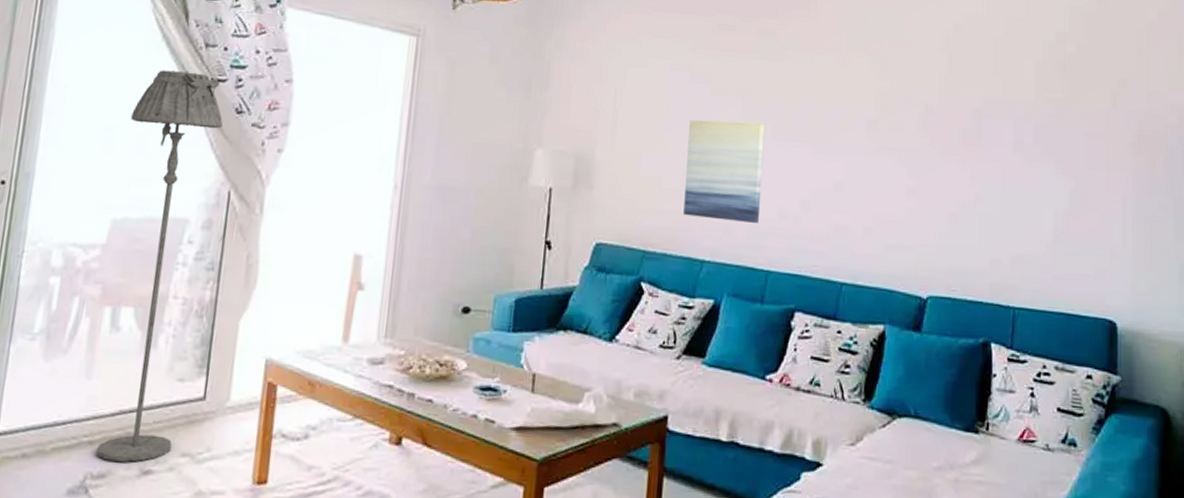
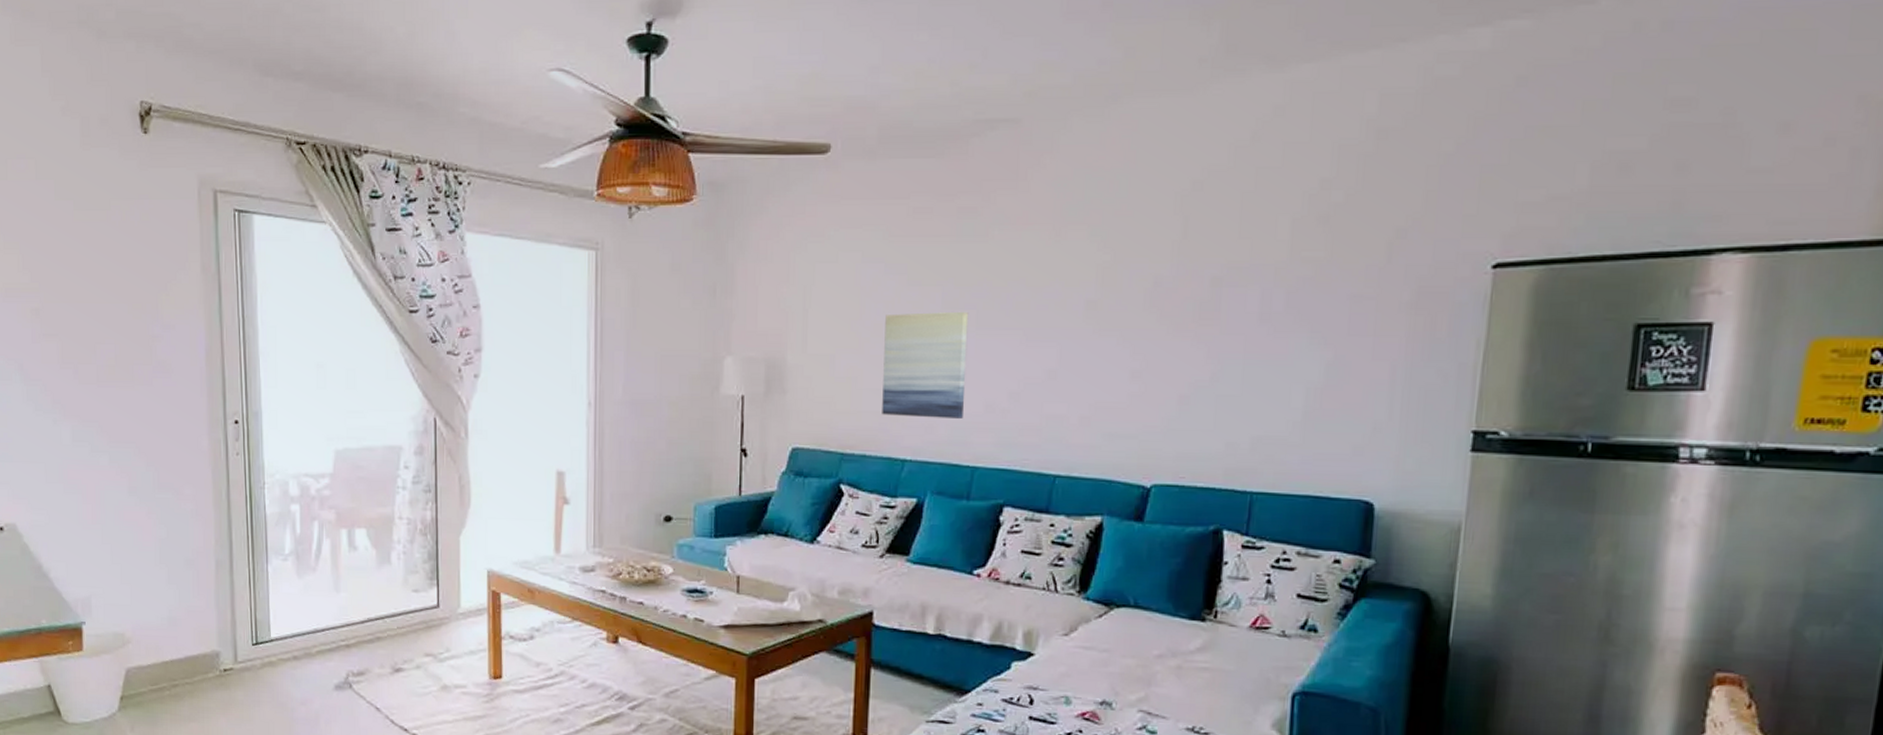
floor lamp: present [96,70,223,462] -> none [337,305,420,662]

